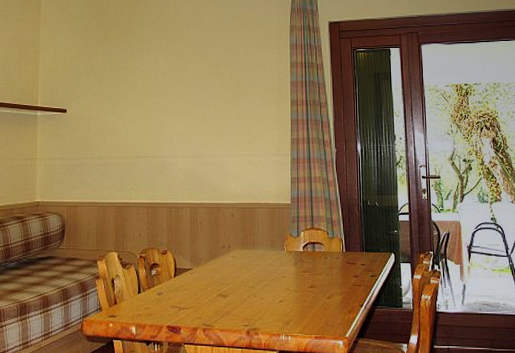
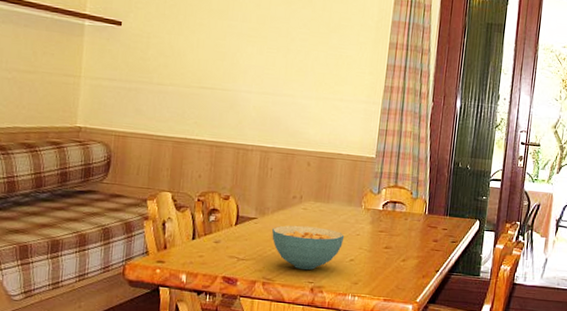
cereal bowl: none [207,272,272,313] -> present [272,225,345,270]

